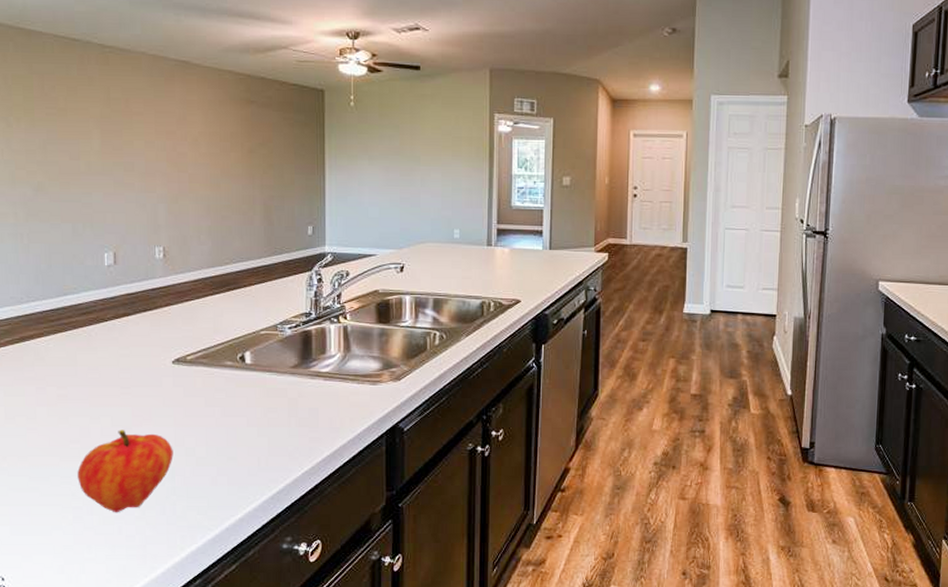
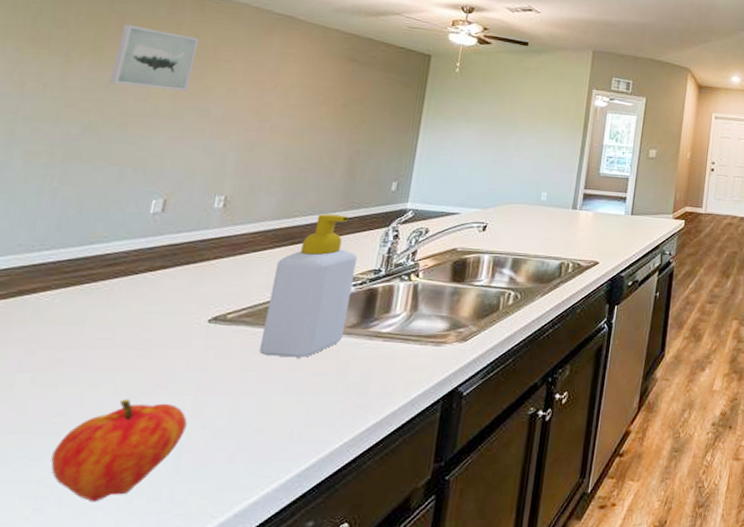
wall art: none [44,84,111,147] -> present [109,24,199,91]
soap bottle: none [218,260,289,395] -> present [258,214,358,358]

